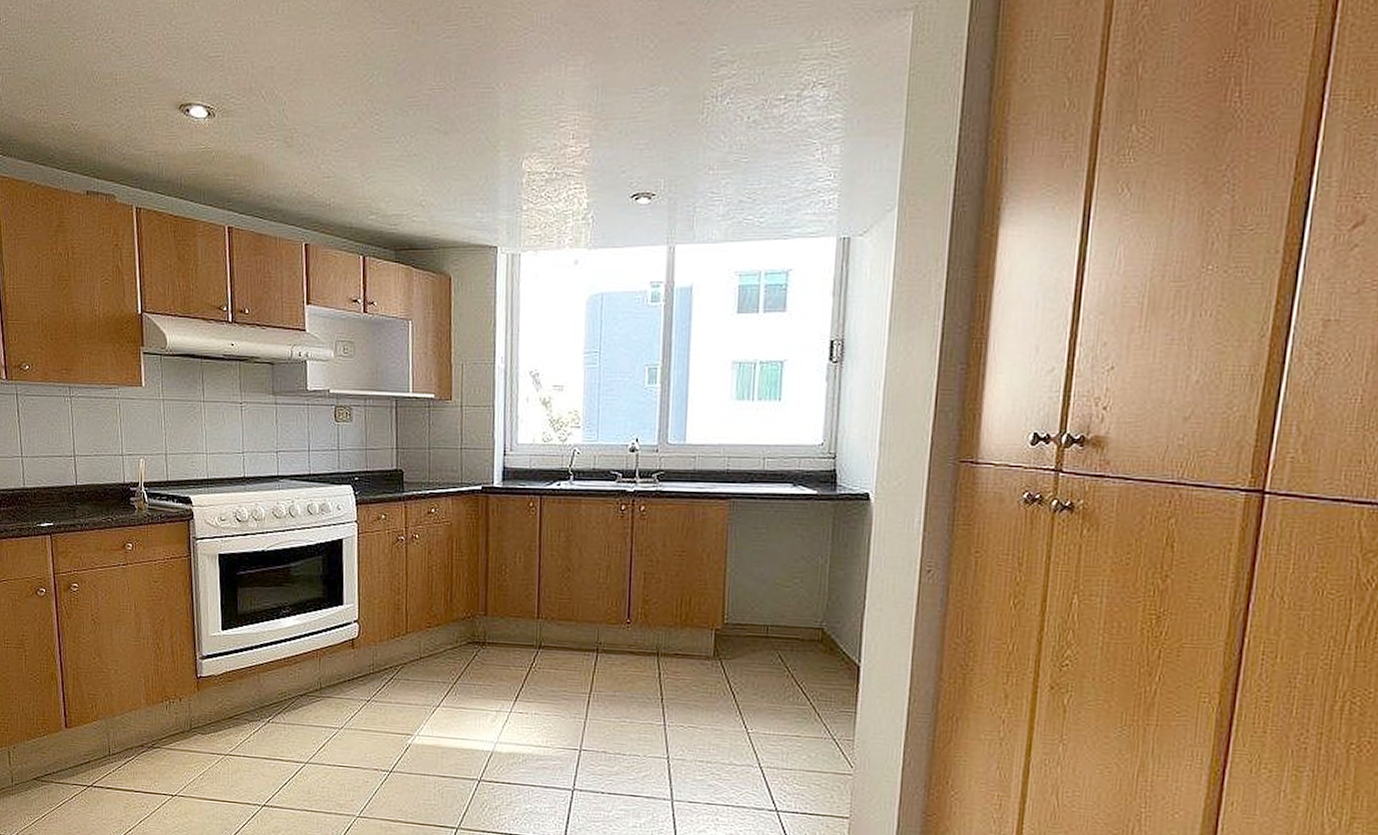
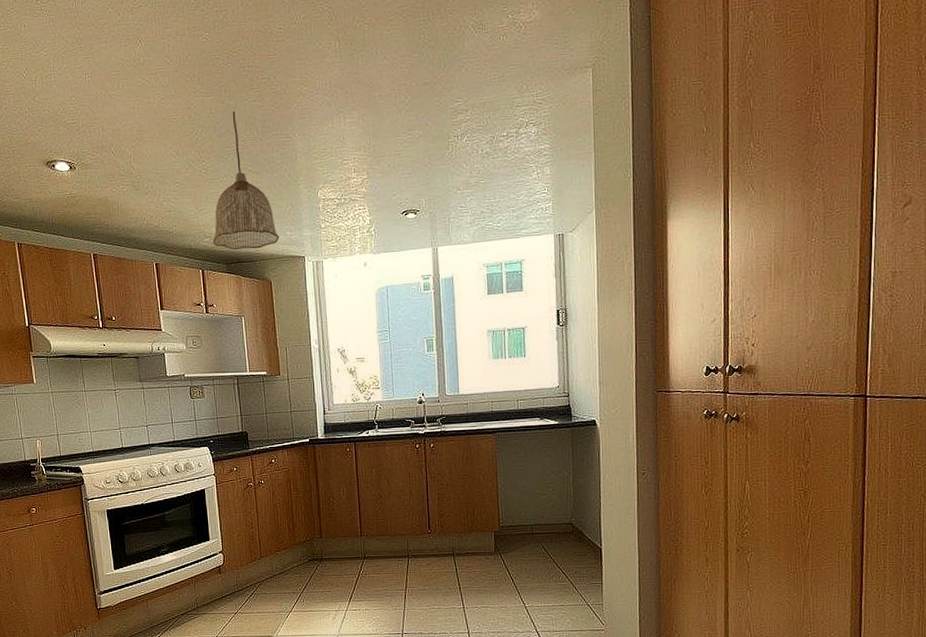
pendant lamp: none [380,49,467,233] -> present [213,110,280,250]

